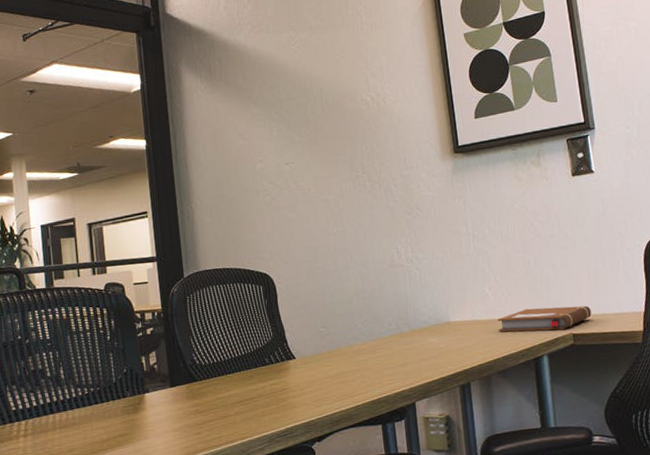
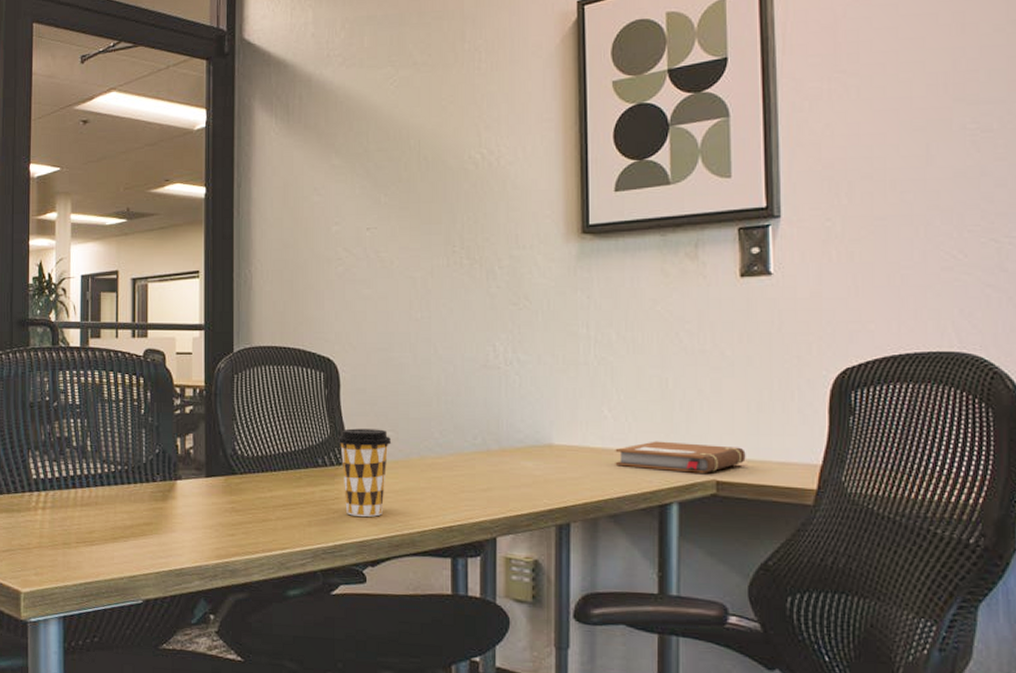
coffee cup: none [279,327,324,402] -> present [337,428,392,517]

